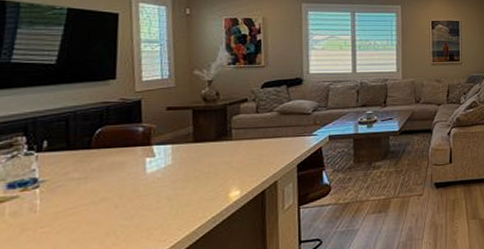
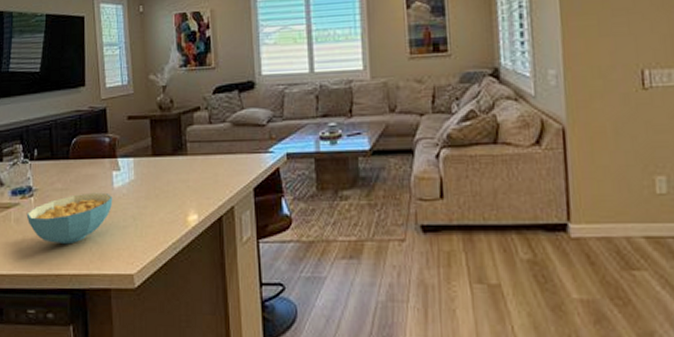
cereal bowl: none [28,178,145,232] -> present [26,192,113,245]

